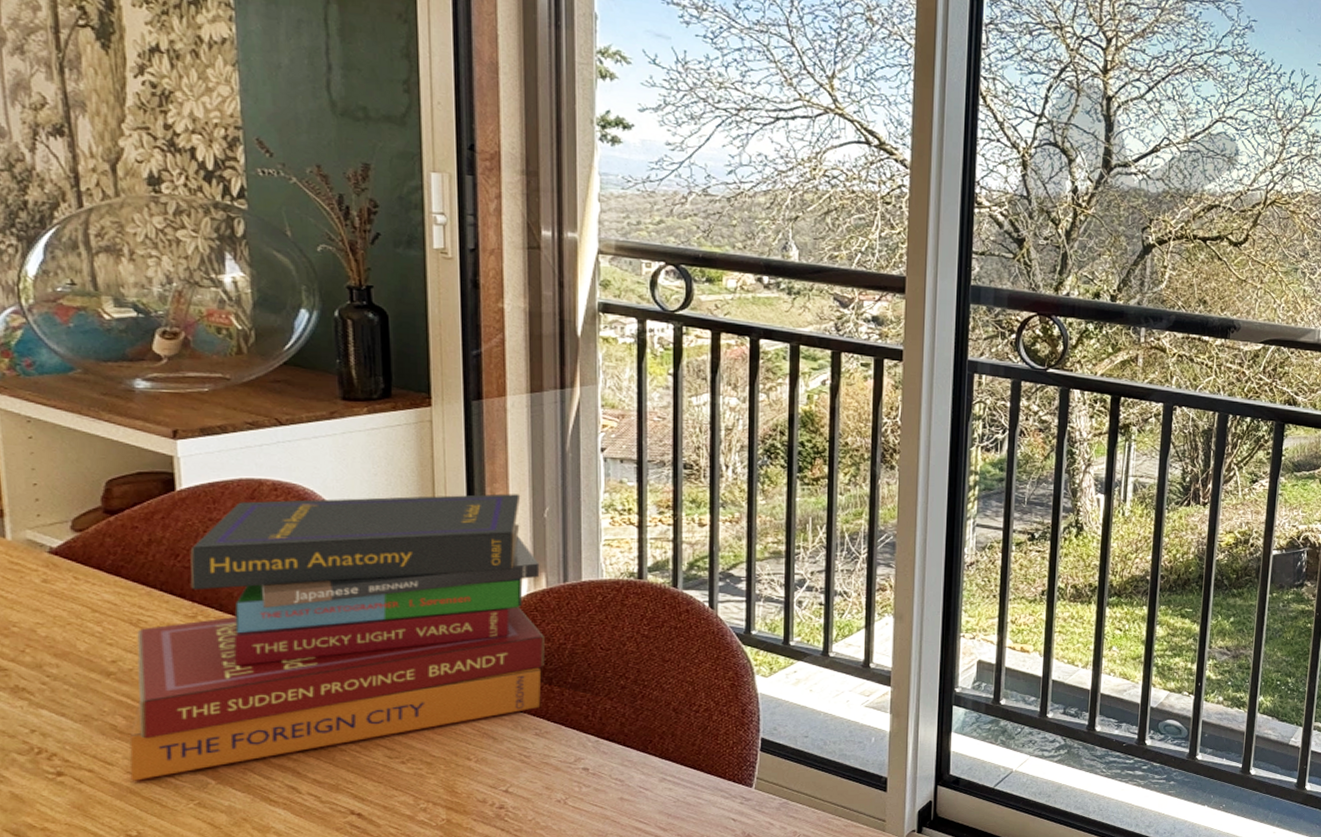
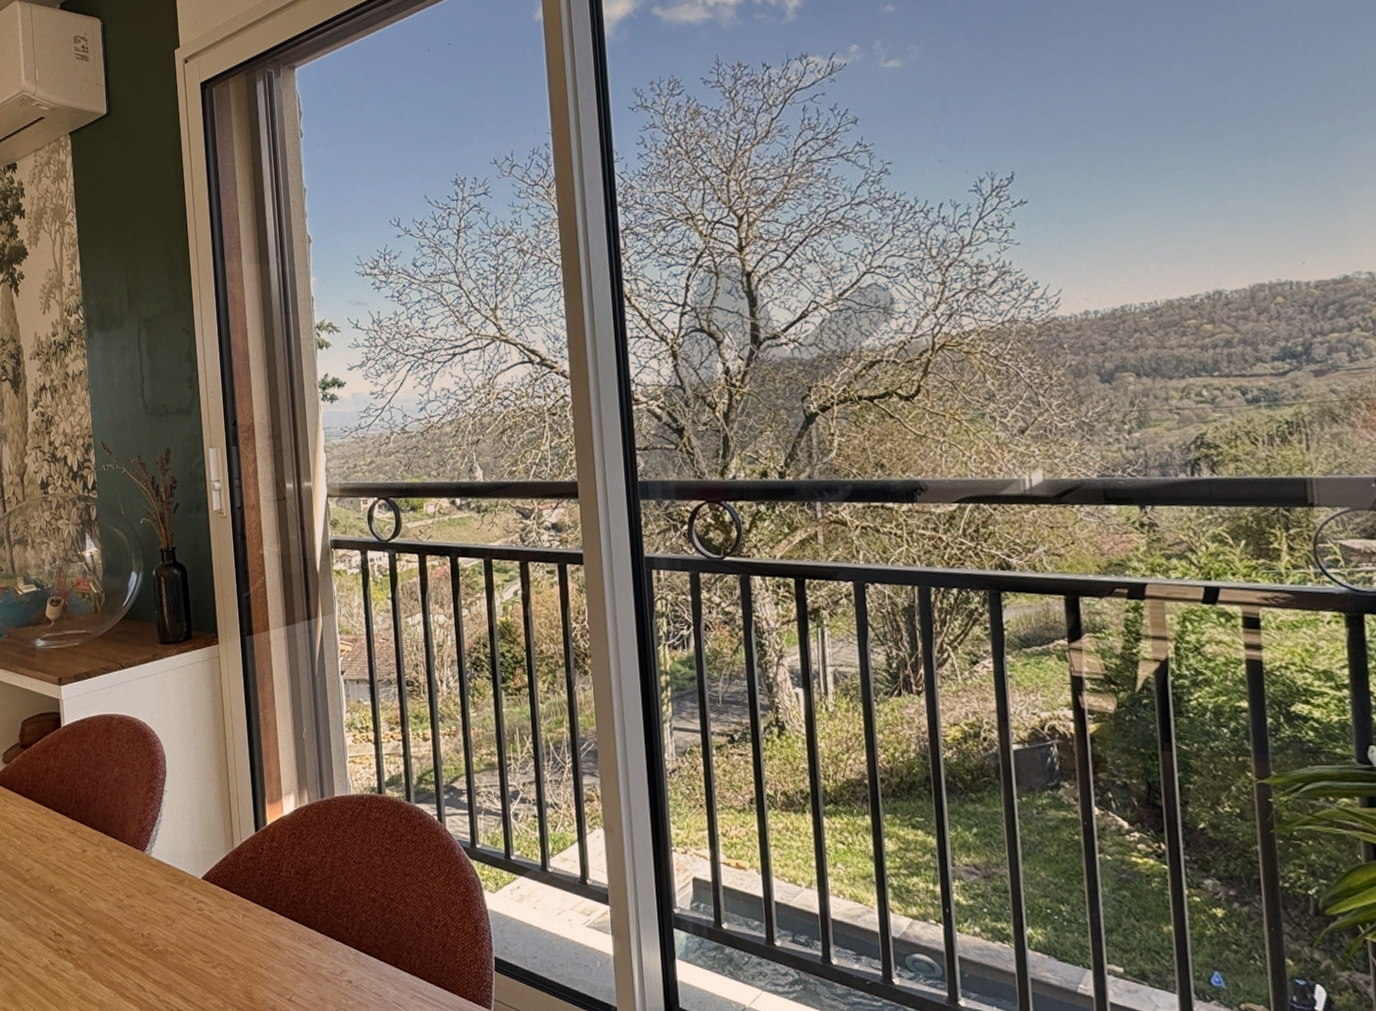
books: present [129,493,545,781] -> none [38,717,312,974]

